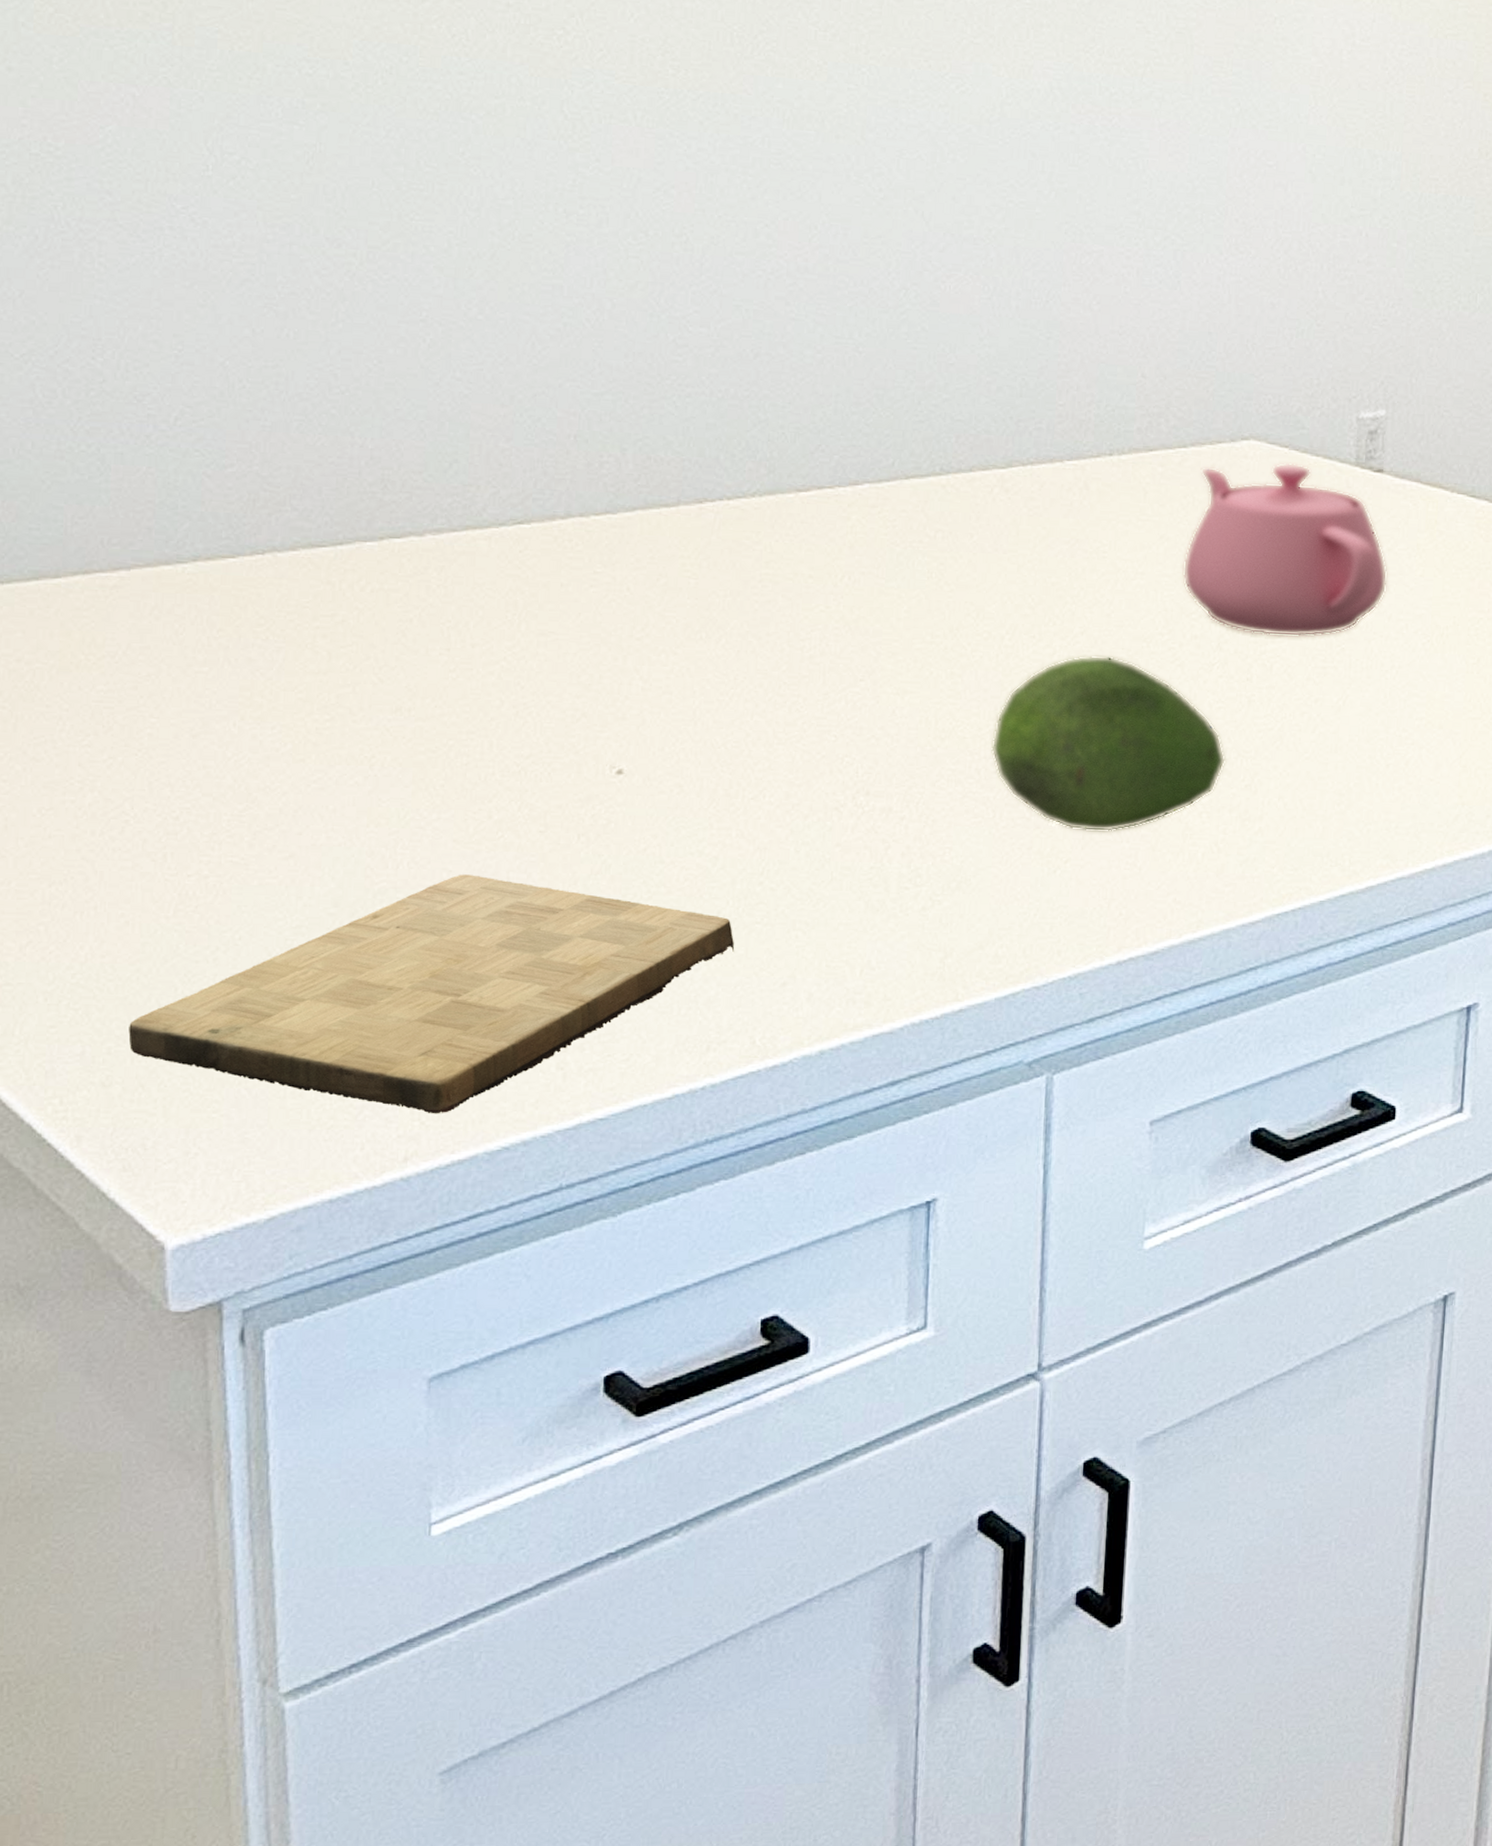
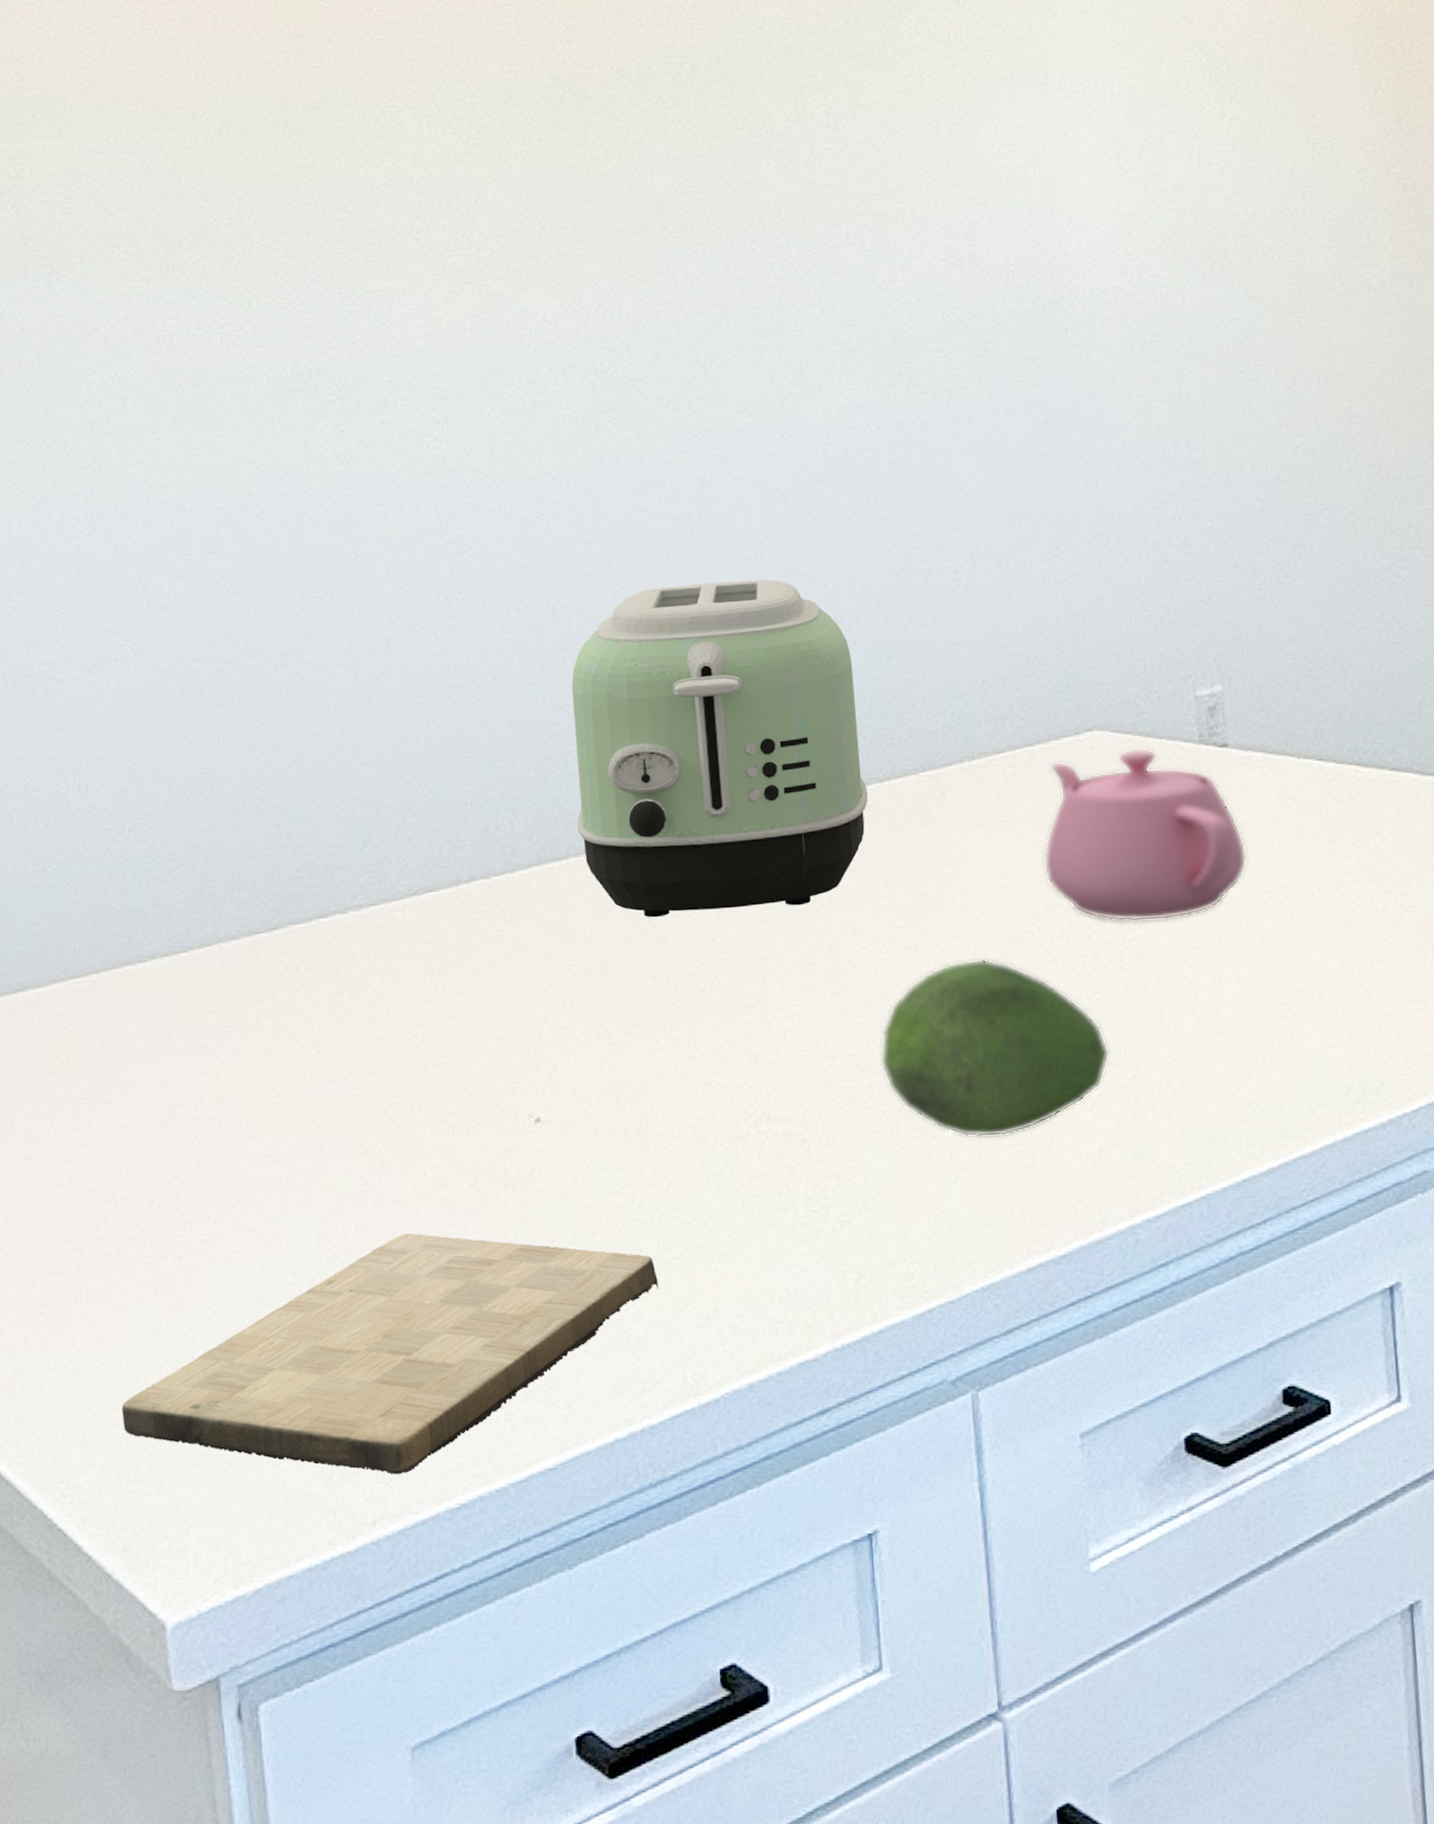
toaster: none [690,231,1008,582] -> present [571,579,868,918]

